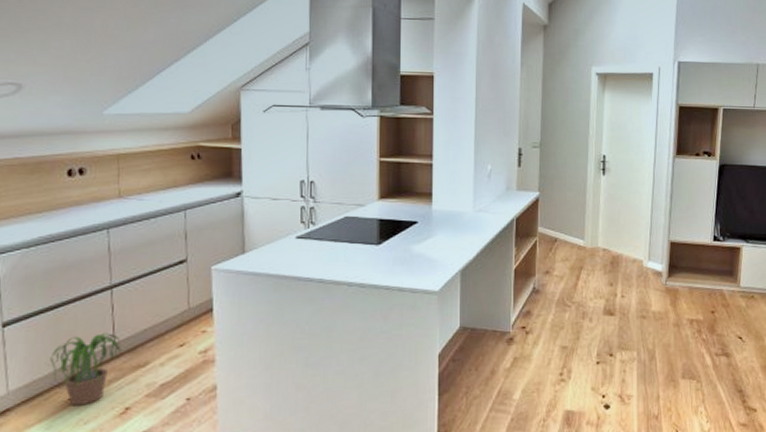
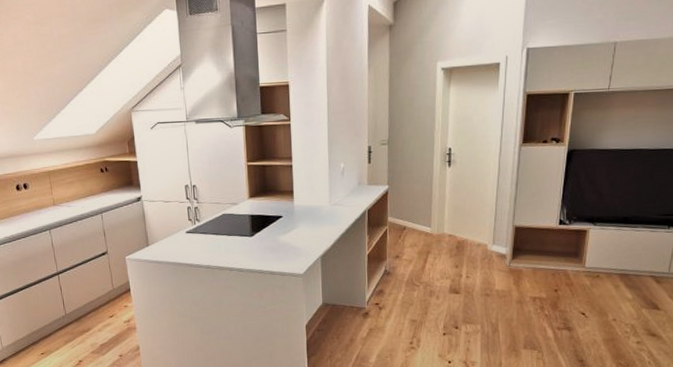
potted plant: present [48,333,124,406] -> none [25,307,72,359]

